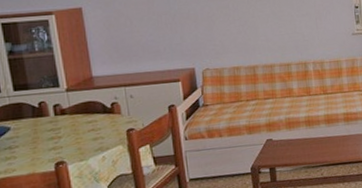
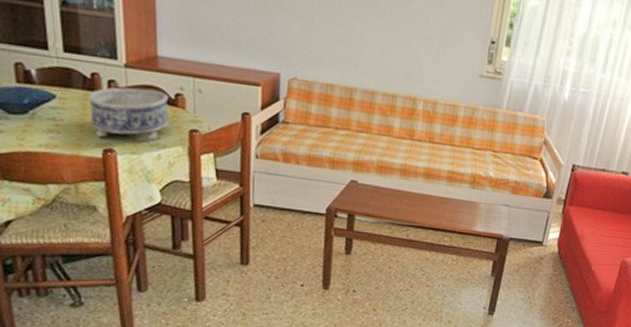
decorative bowl: none [37,103,108,154] -> present [87,87,169,141]

